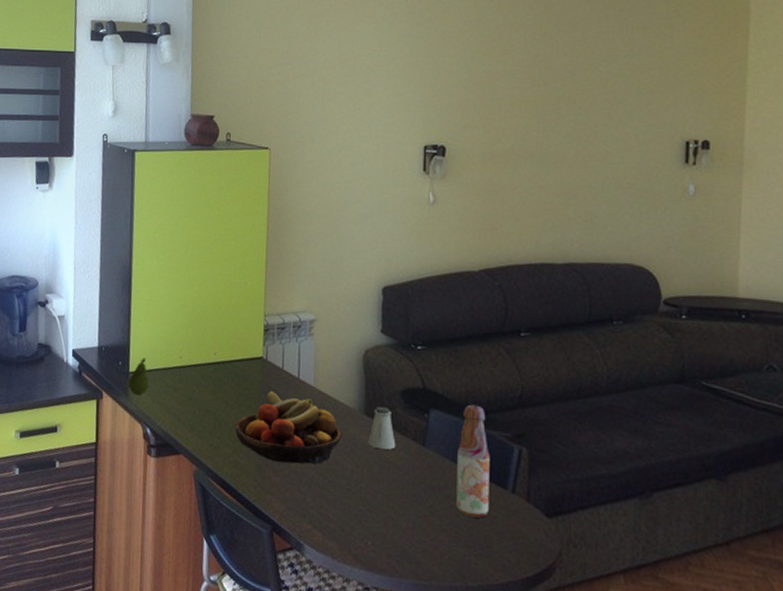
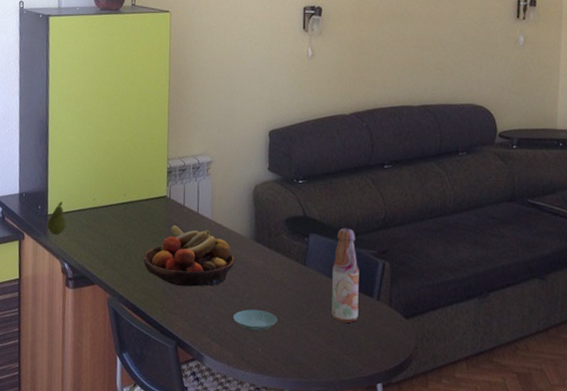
saucer: none [338,494,391,521] -> present [232,309,277,331]
saltshaker: present [368,406,396,450] -> none [258,233,281,271]

